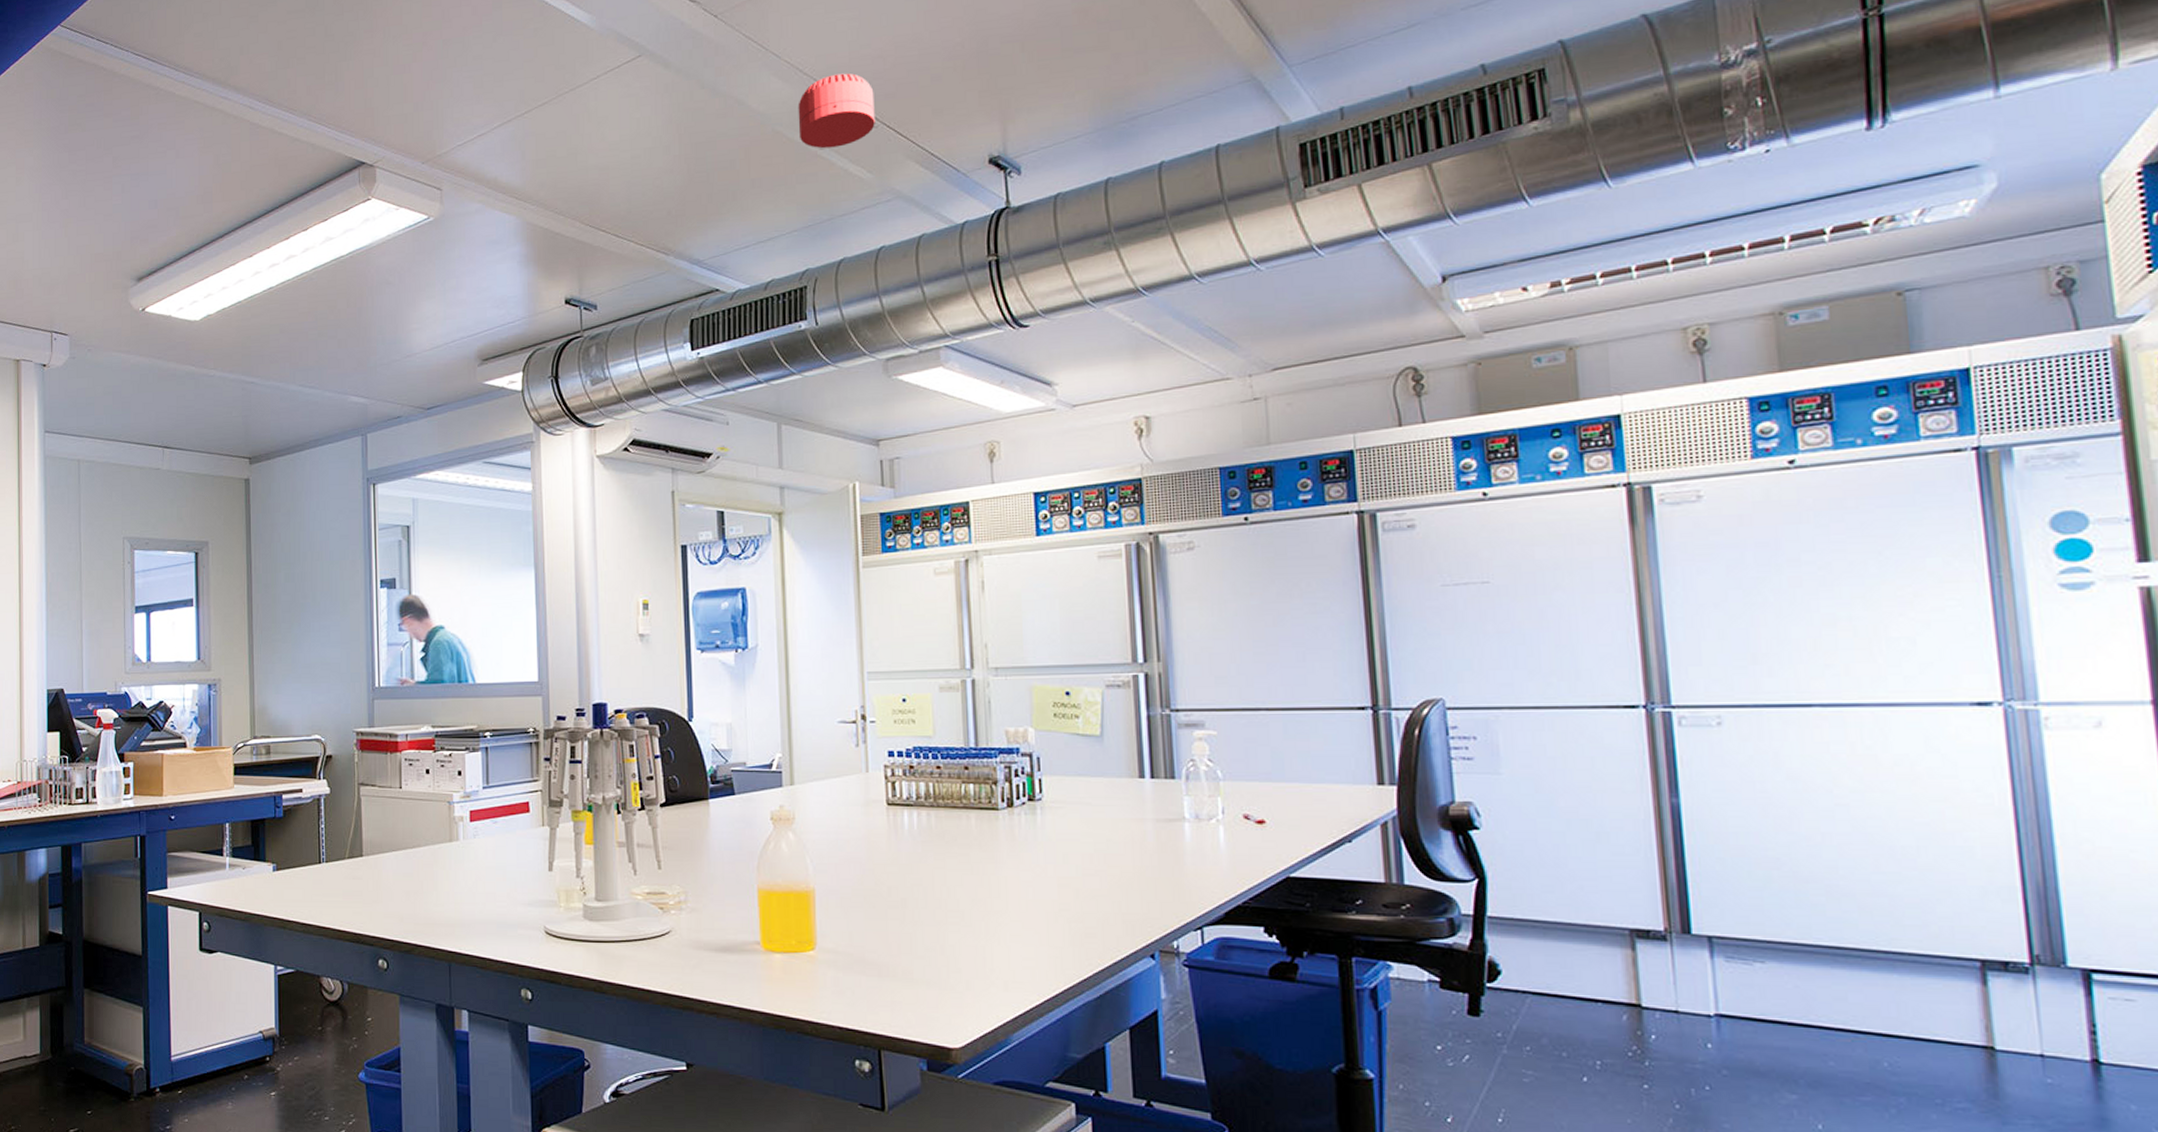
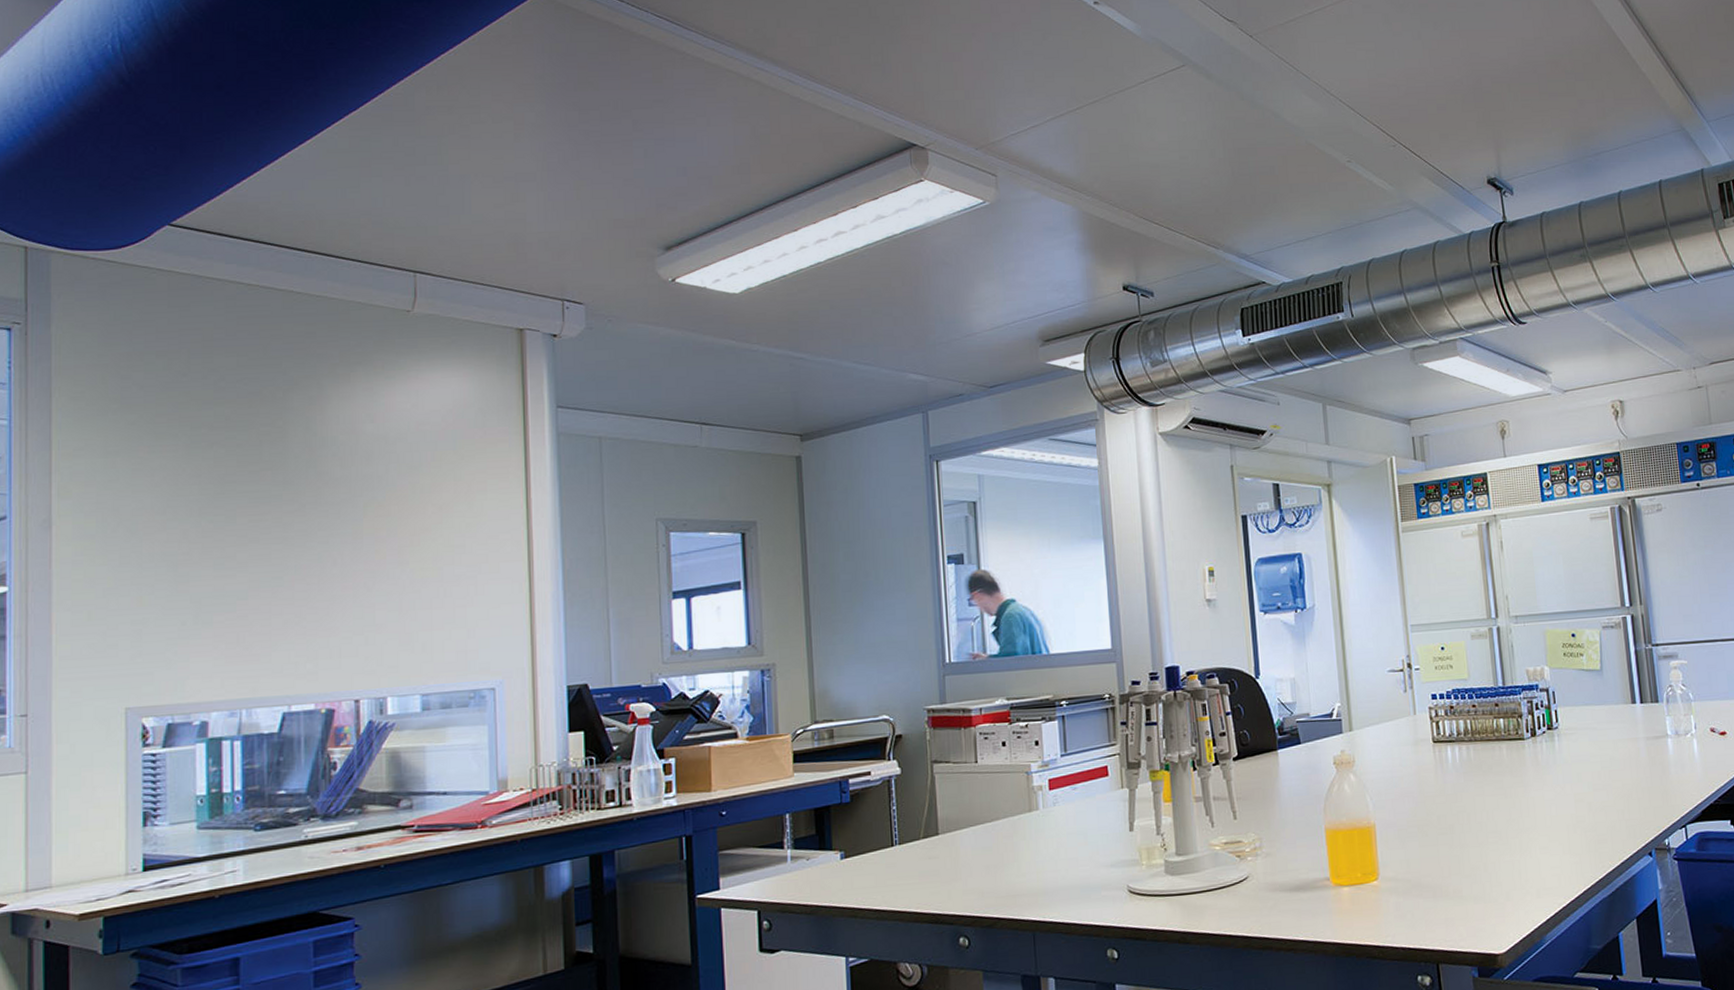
smoke detector: present [798,73,875,149] -> none [1327,97,1393,162]

